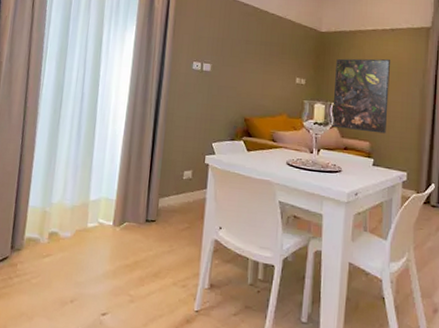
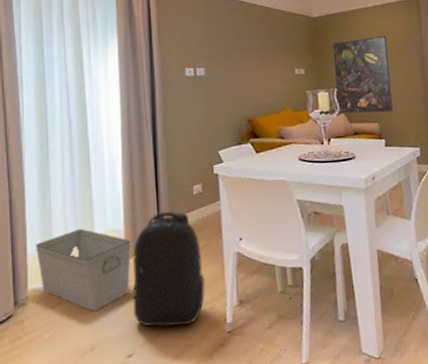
storage bin: none [36,191,121,268] -> present [35,228,132,312]
backpack: none [113,189,183,298] -> present [133,211,206,328]

